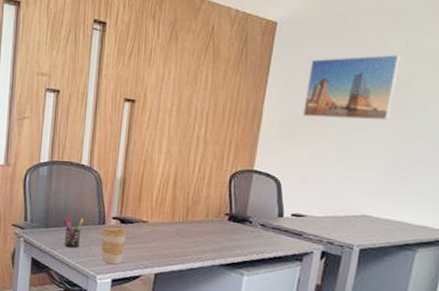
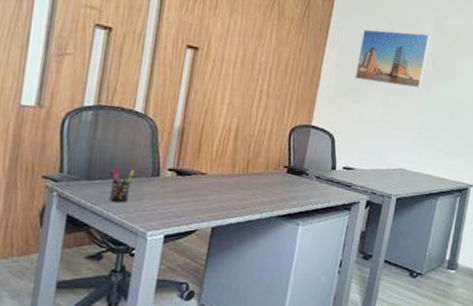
coffee cup: present [101,226,128,265] -> none [153,178,185,219]

